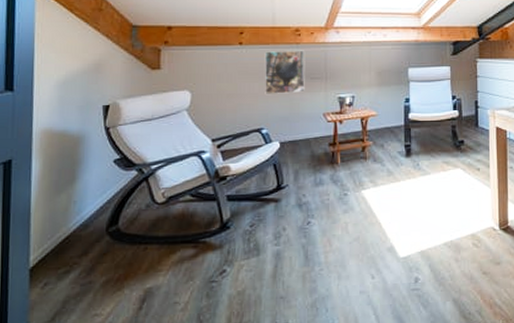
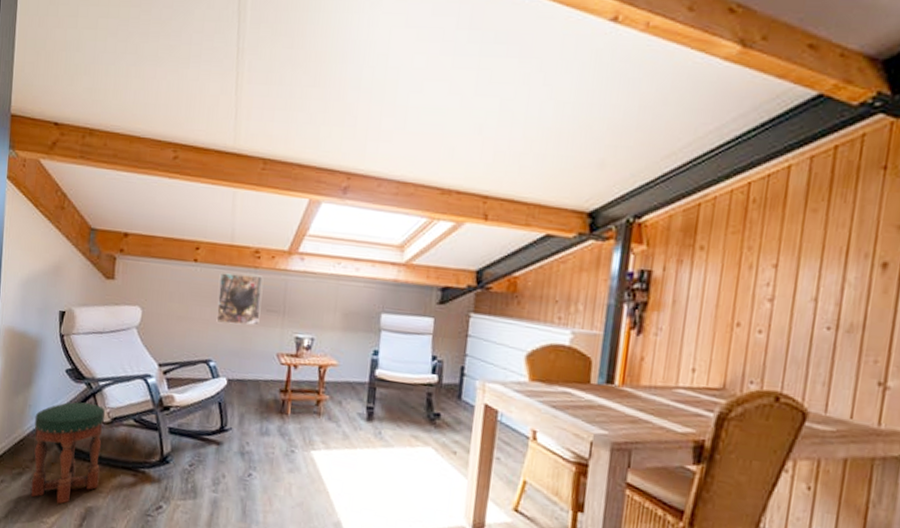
stool: none [81,188,160,293] -> present [31,401,105,504]

